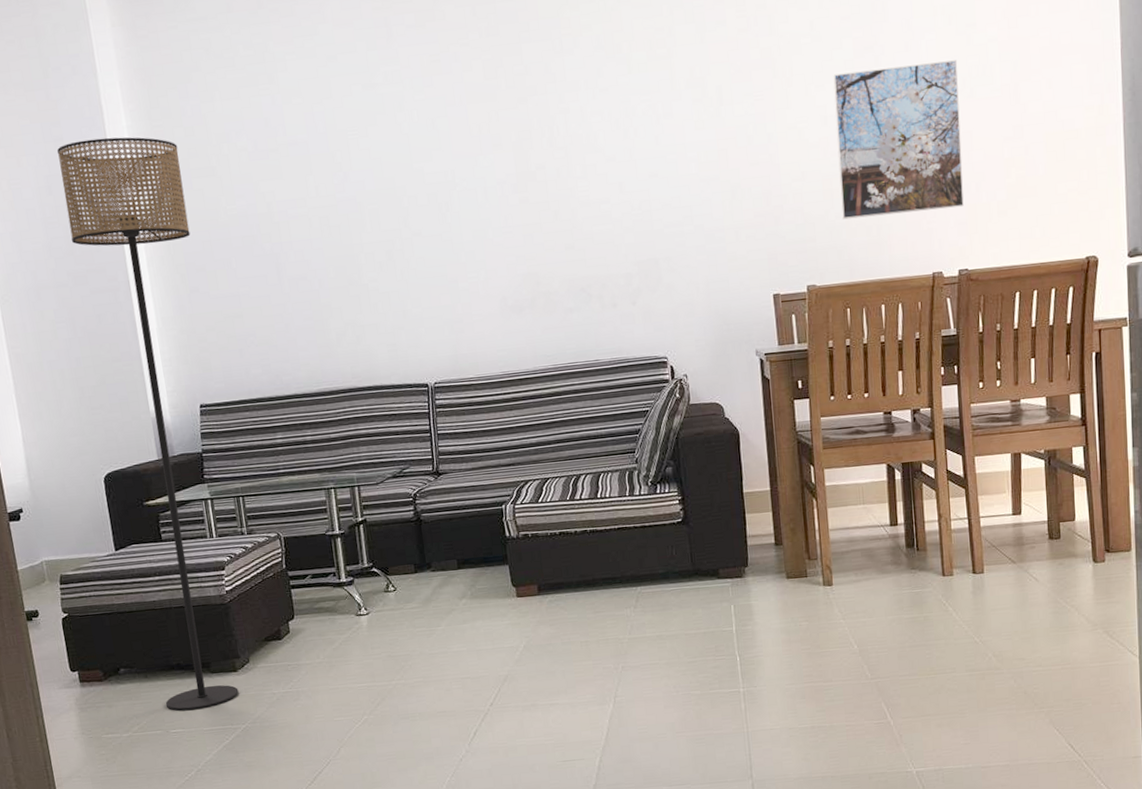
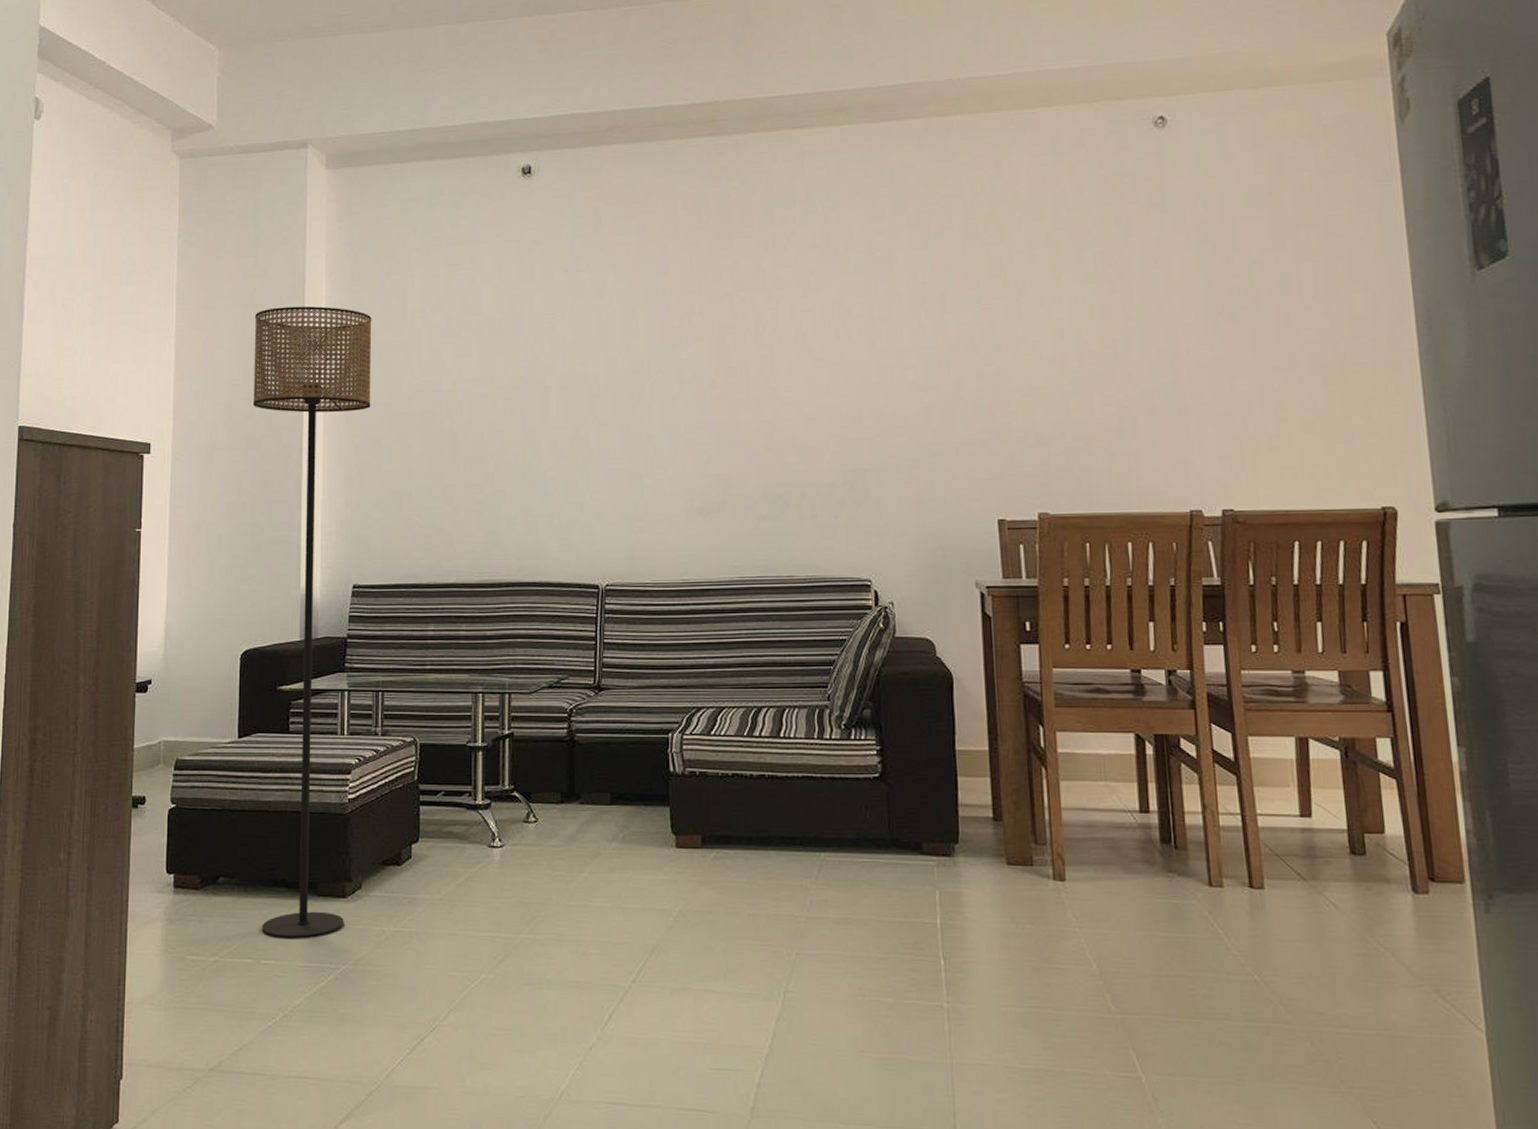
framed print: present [833,60,964,220] -> none [1071,280,1227,443]

